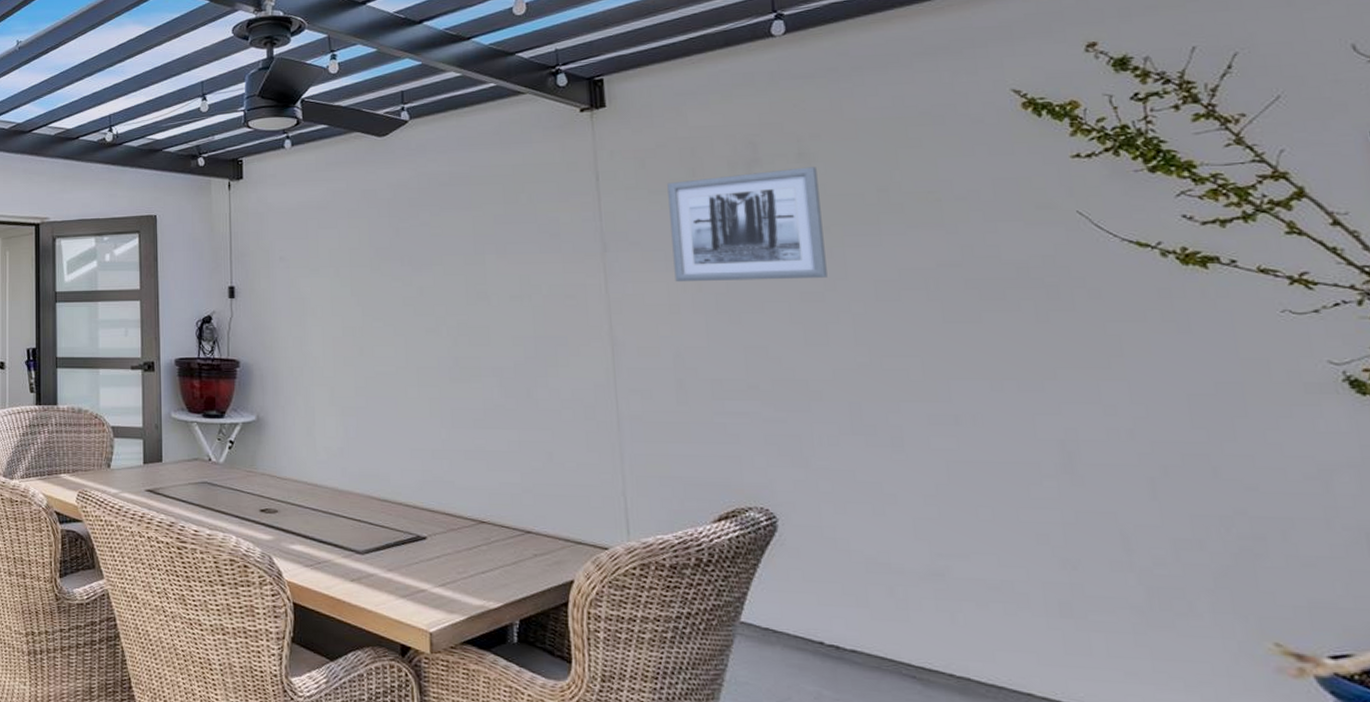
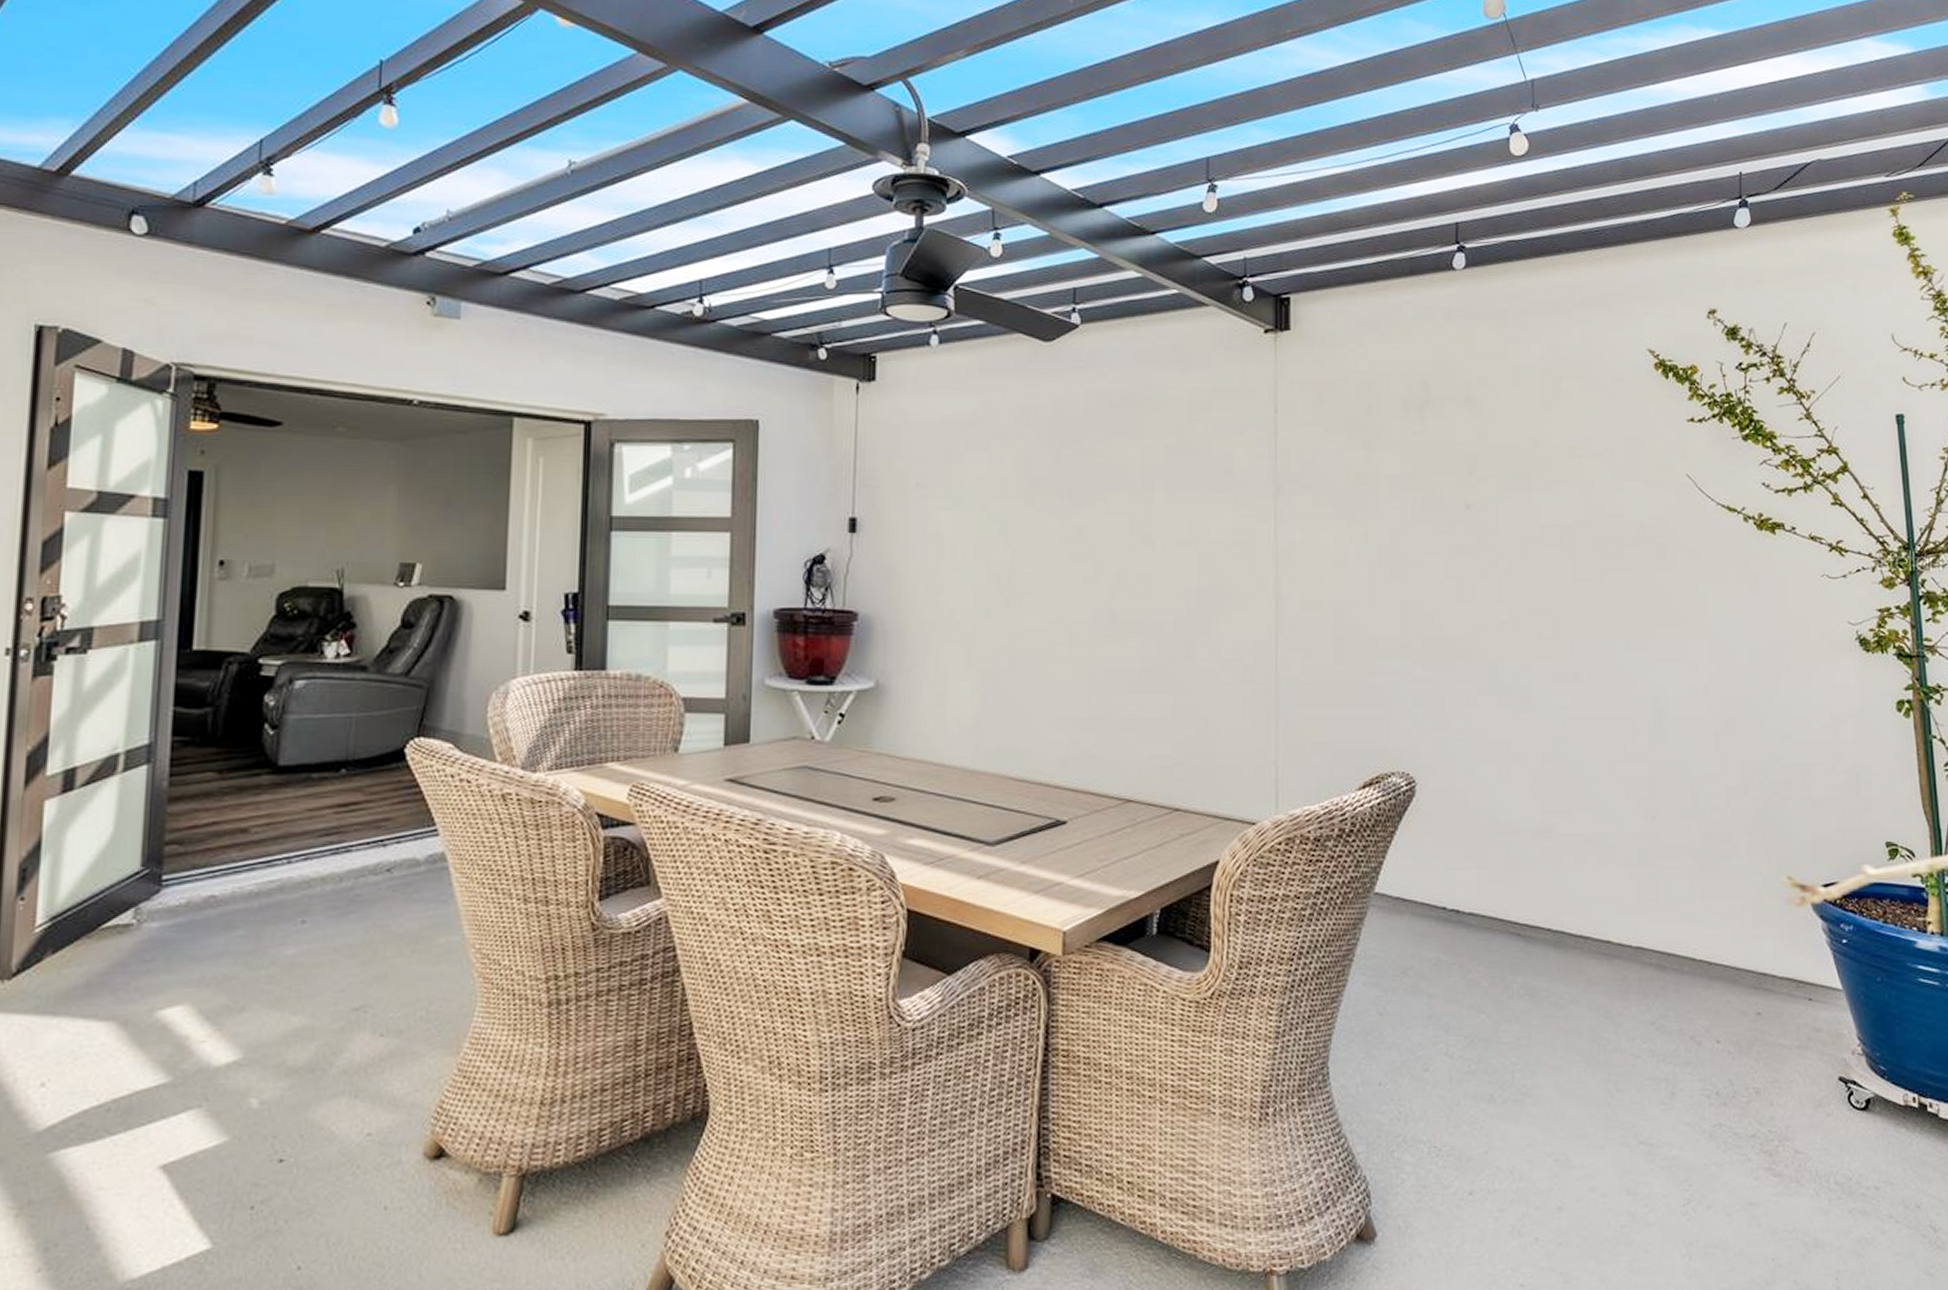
wall art: present [667,167,828,282] -> none [1343,413,1481,532]

